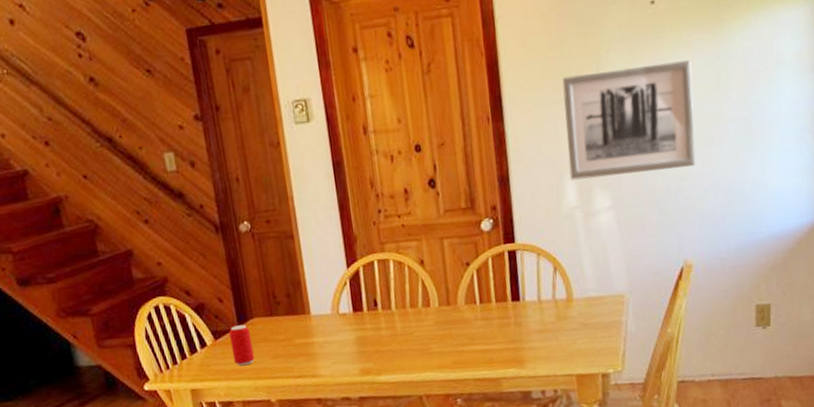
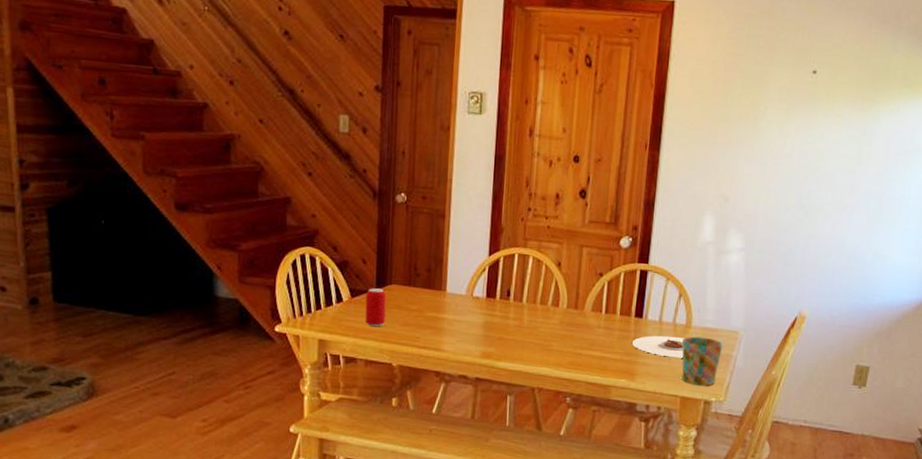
plate: none [515,313,571,337] -> present [632,335,685,358]
wall art: present [562,60,696,180] -> none [710,122,839,227]
mug: none [567,307,611,360] -> present [681,336,723,386]

